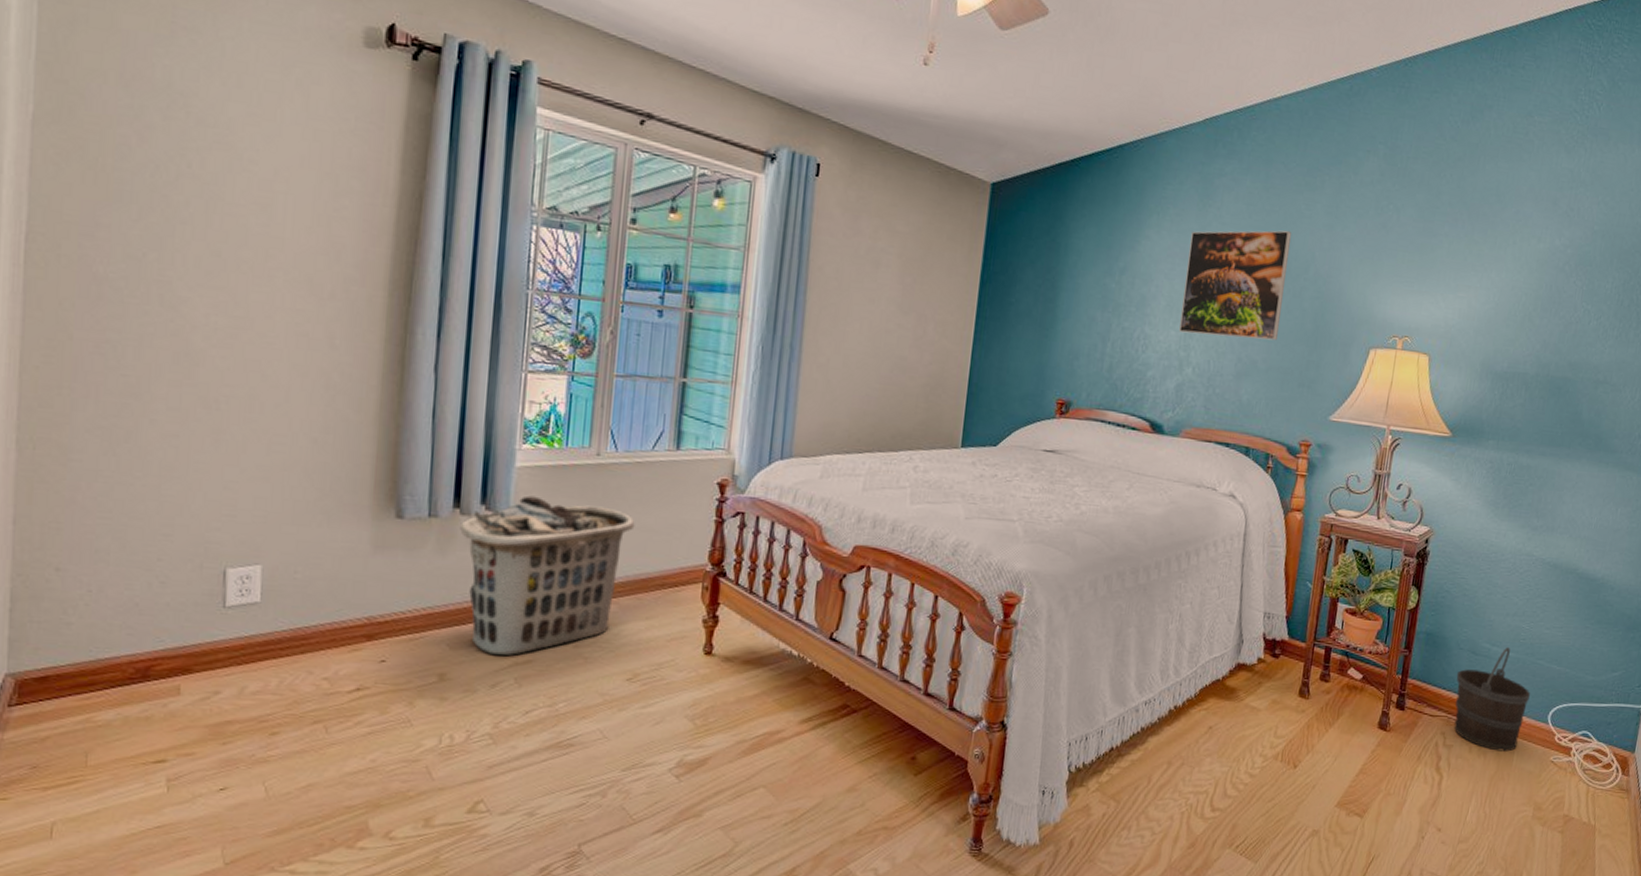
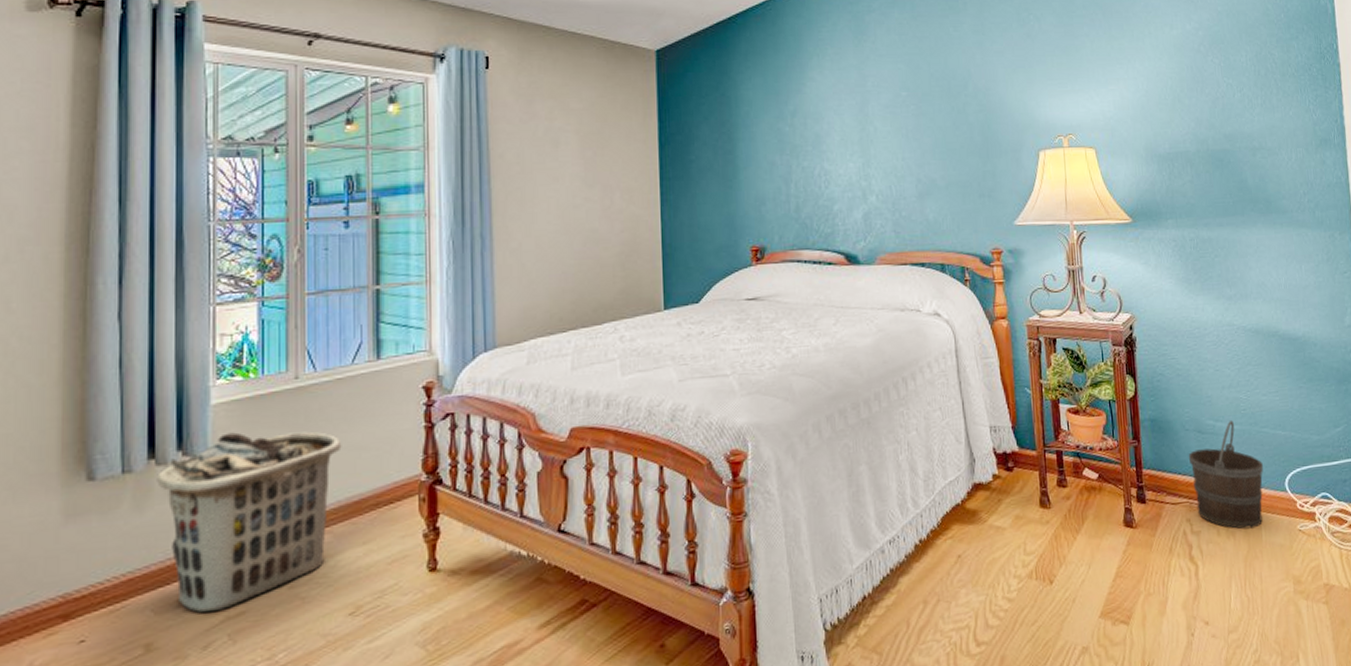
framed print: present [1179,230,1292,341] -> none [852,52,951,163]

